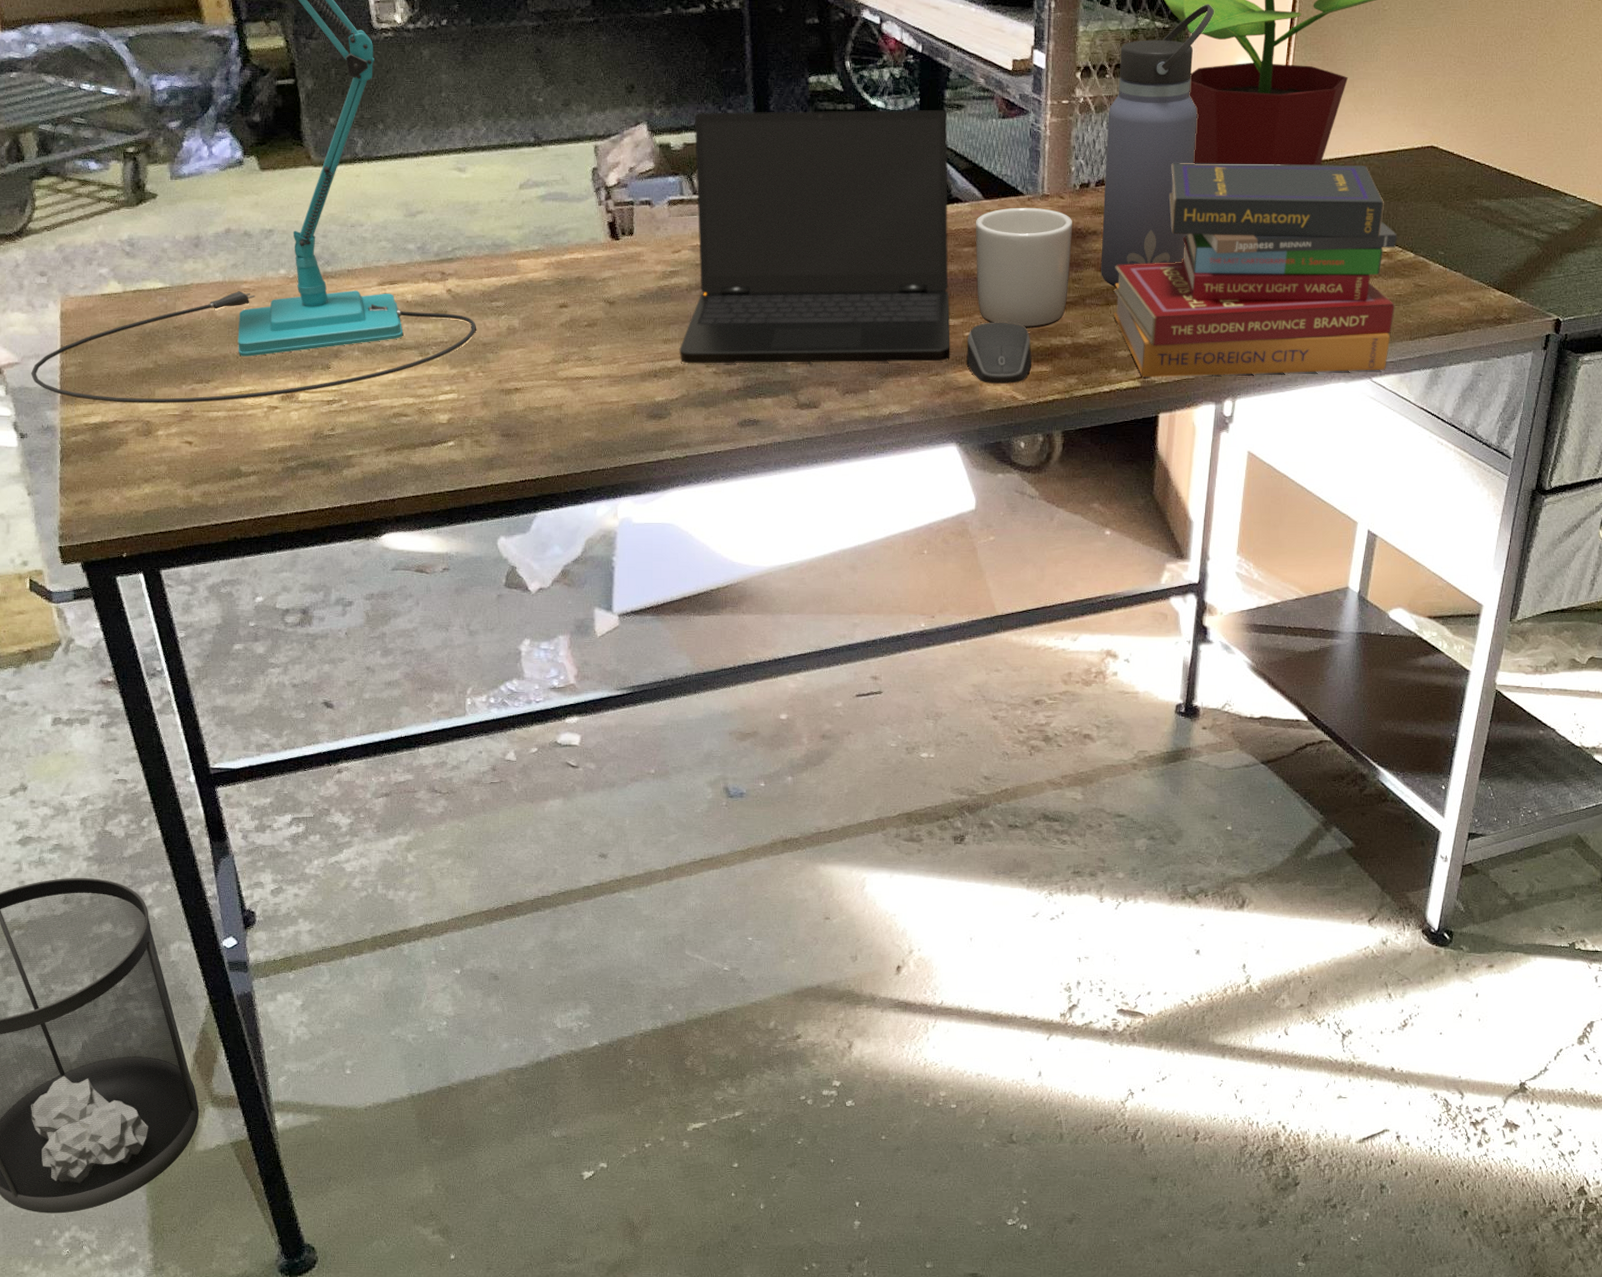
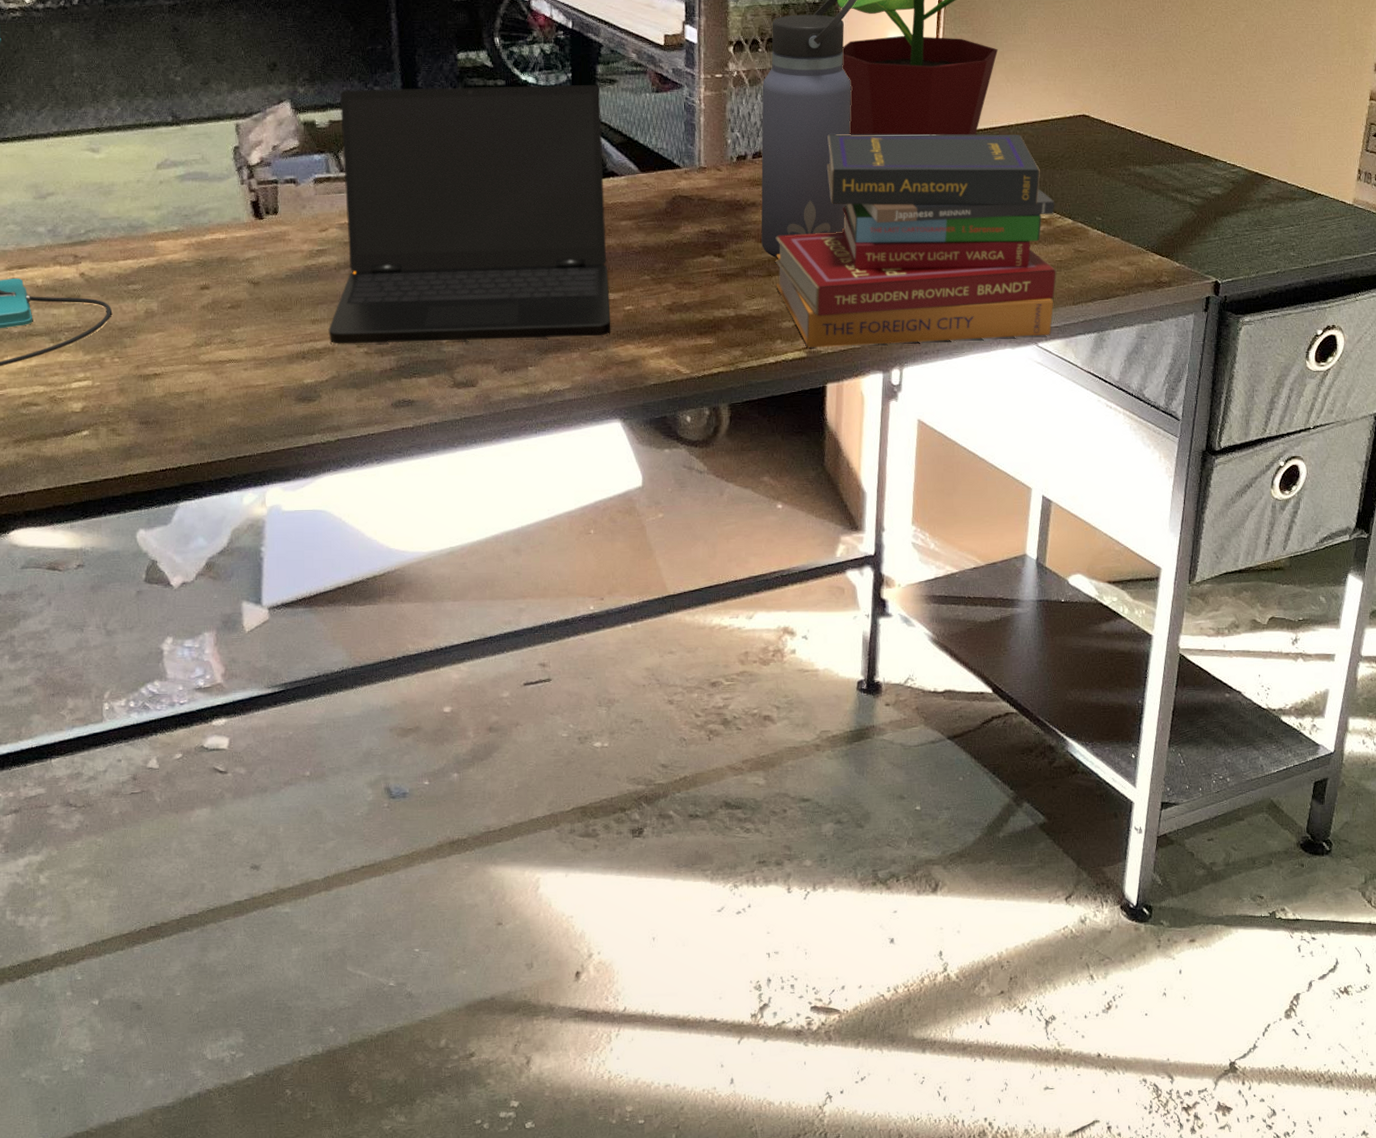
computer mouse: present [966,322,1032,384] -> none [627,295,695,358]
mug: present [975,207,1073,329] -> none [632,180,732,301]

